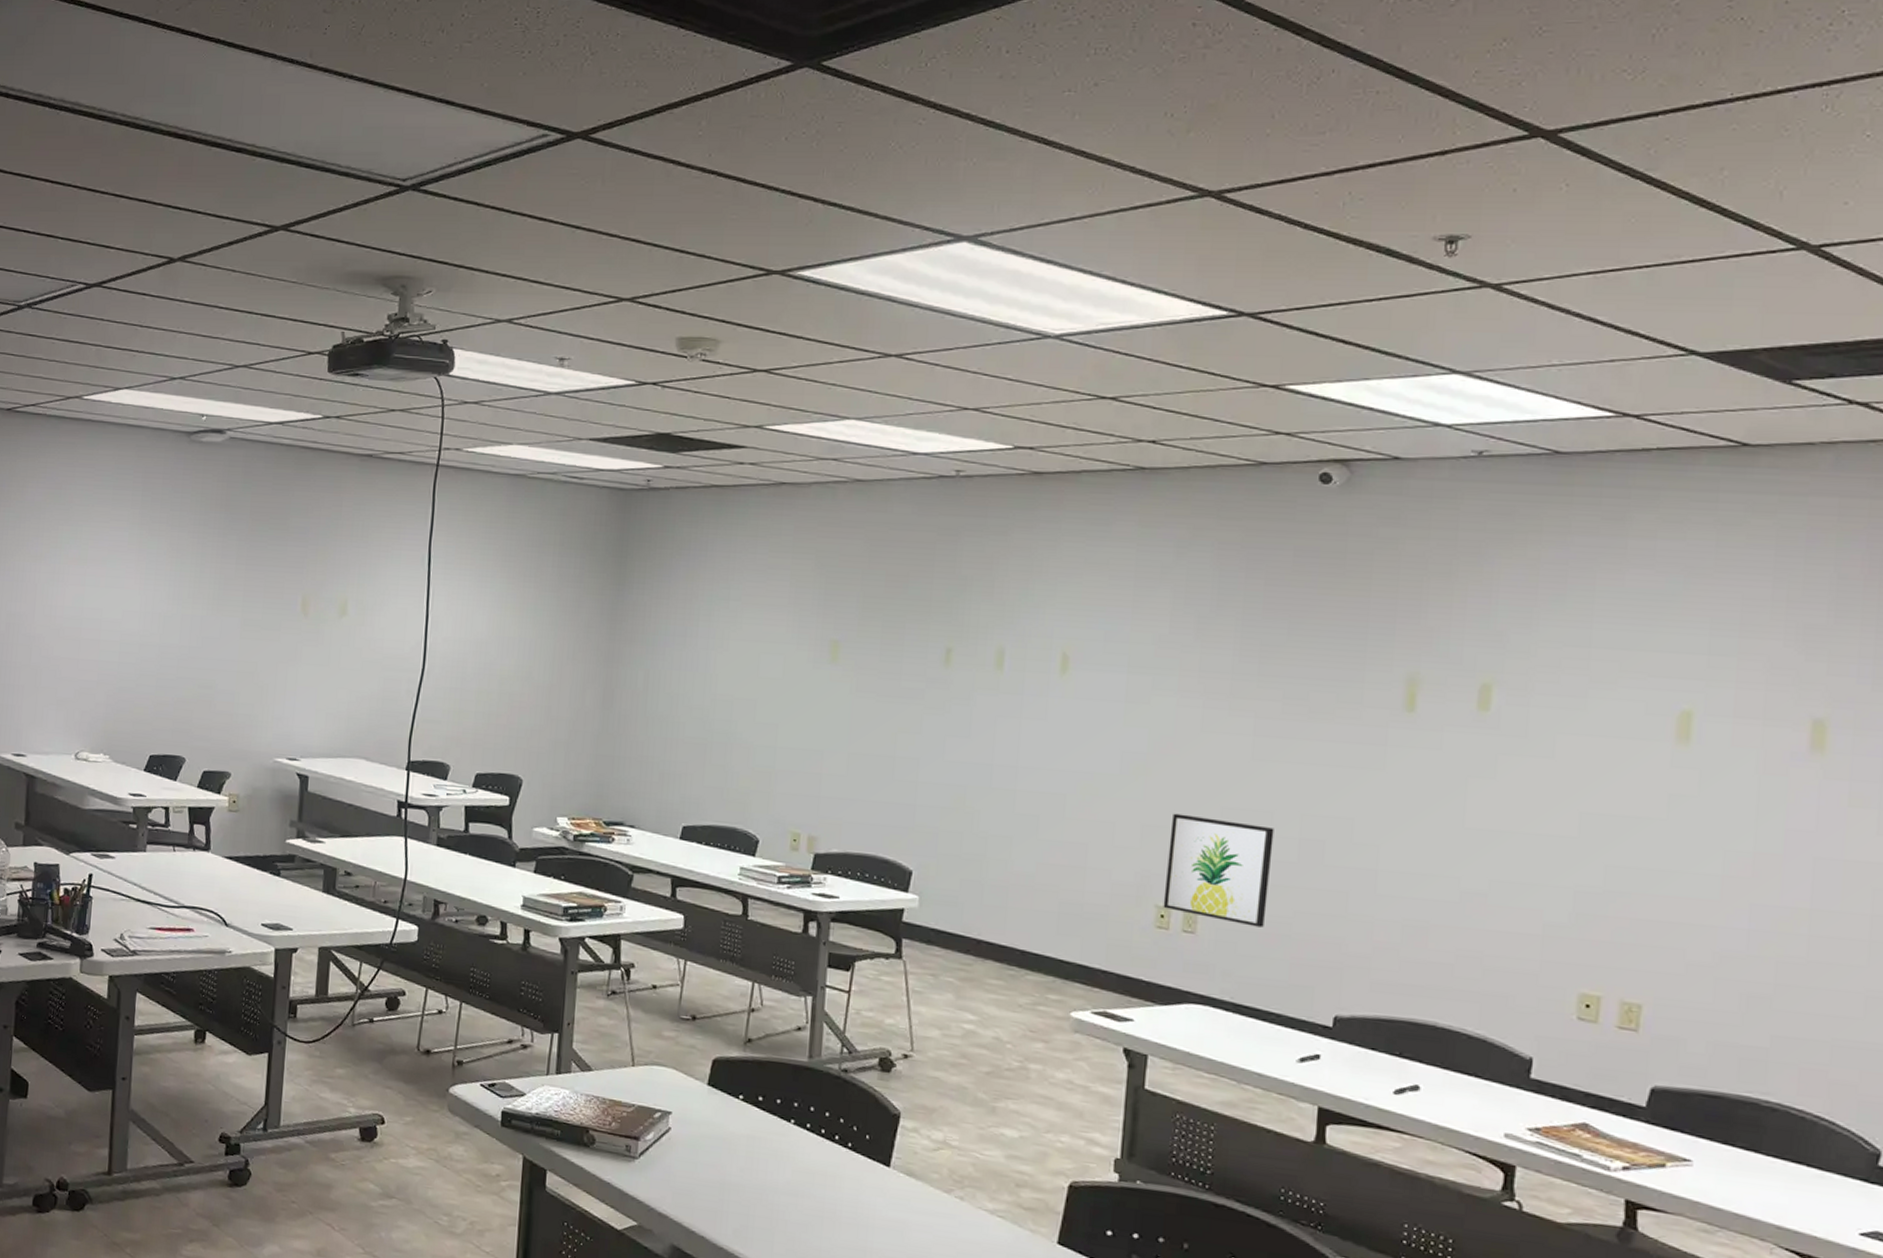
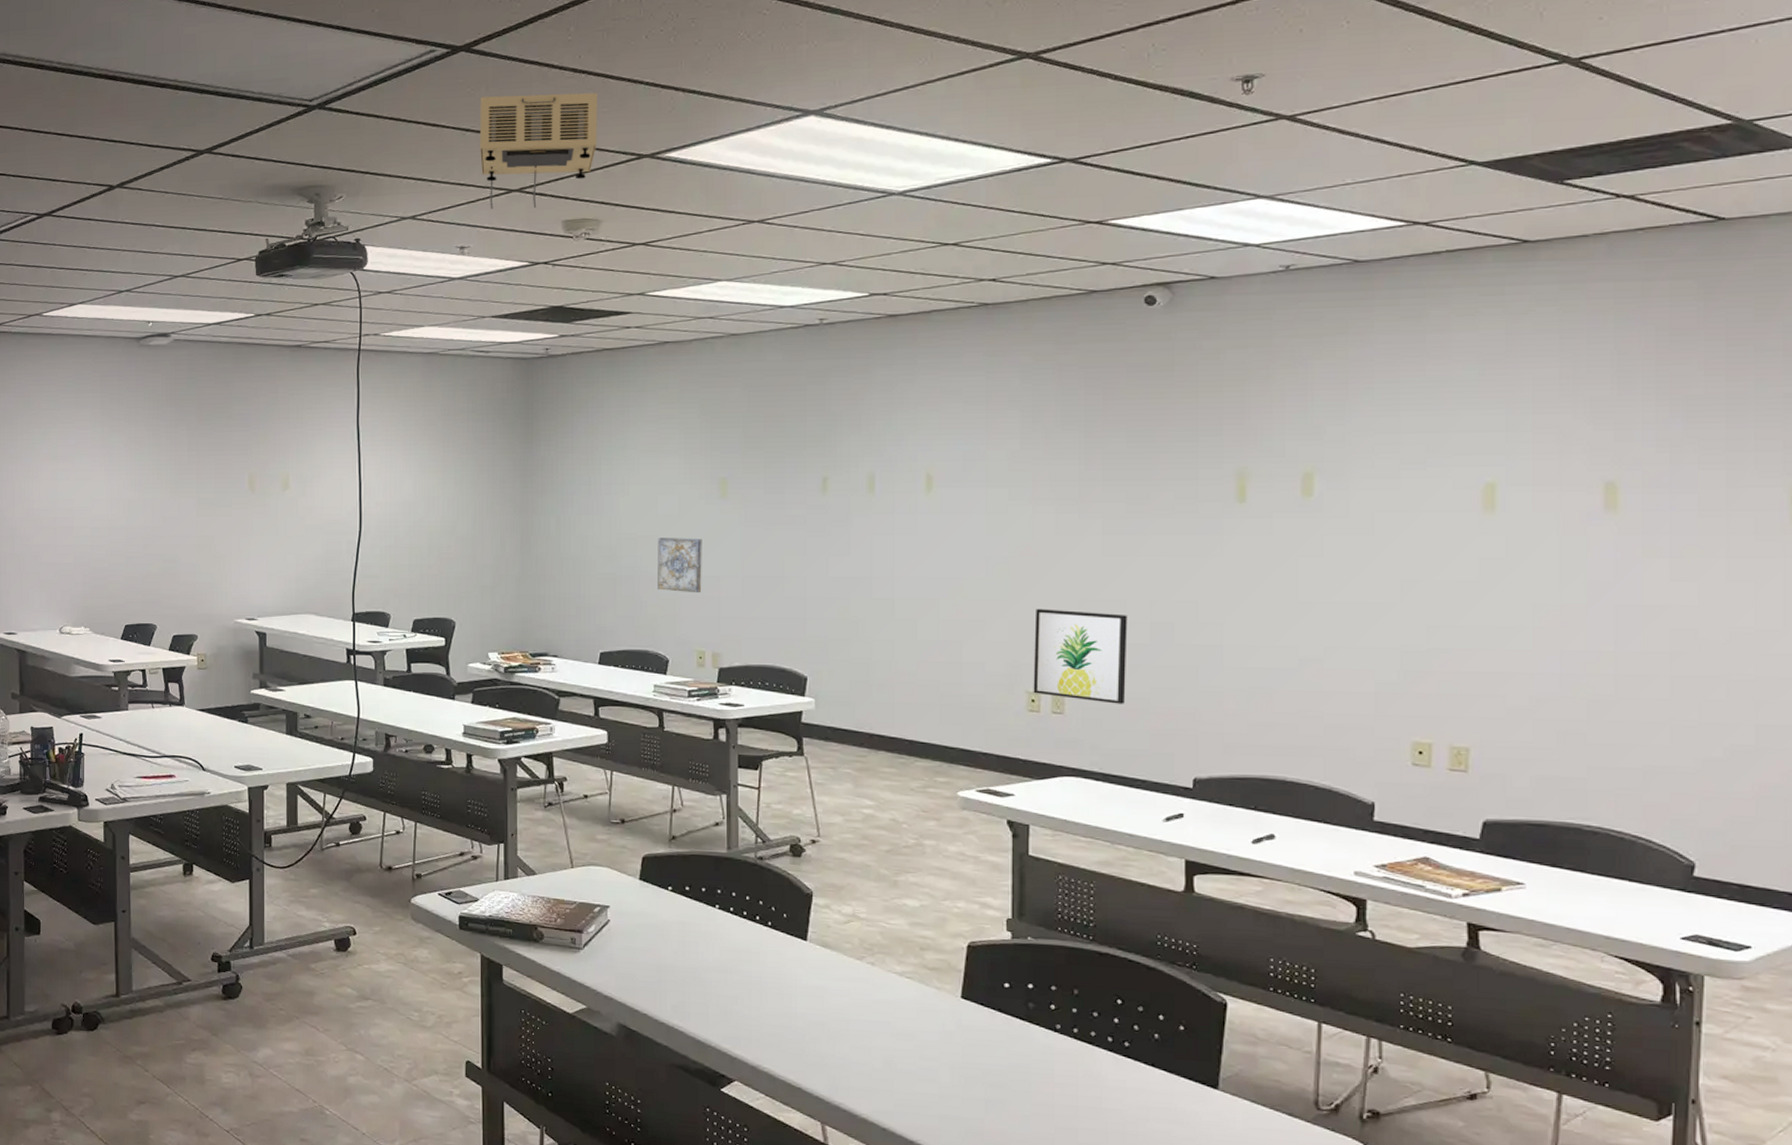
projector: none [589,191,727,321] -> present [480,92,597,209]
wall art: none [752,702,806,768] -> present [658,538,702,593]

